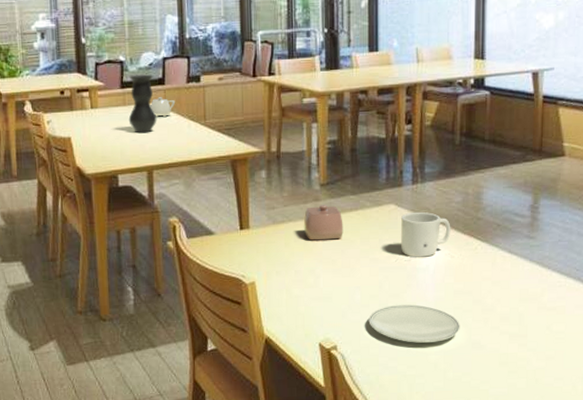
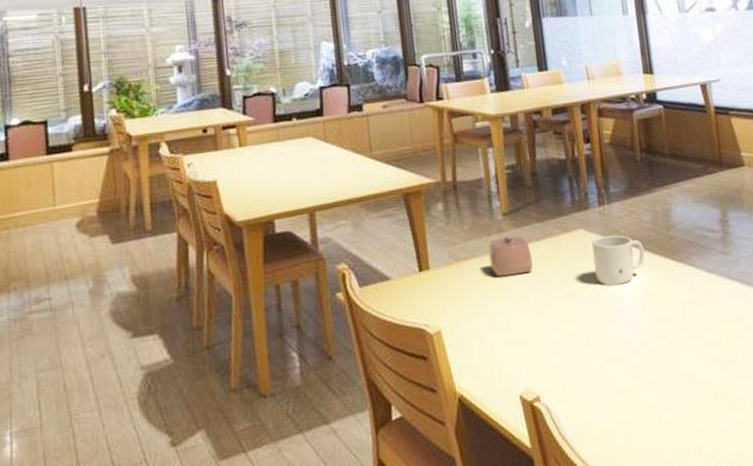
vase: present [128,74,157,134] -> none [282,105,317,171]
teapot: present [151,97,176,117] -> none [308,129,337,152]
plate: present [368,304,460,343] -> none [570,338,669,383]

